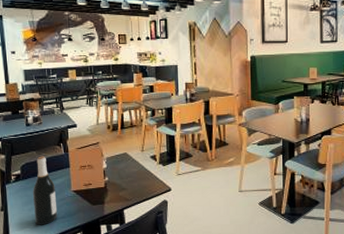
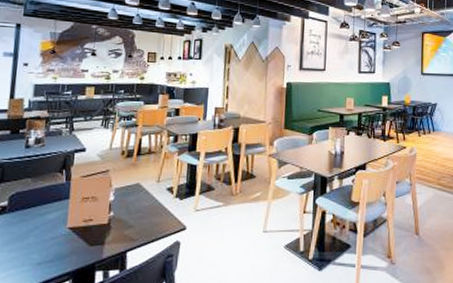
wine bottle: present [33,156,58,225] -> none [14,184,48,271]

